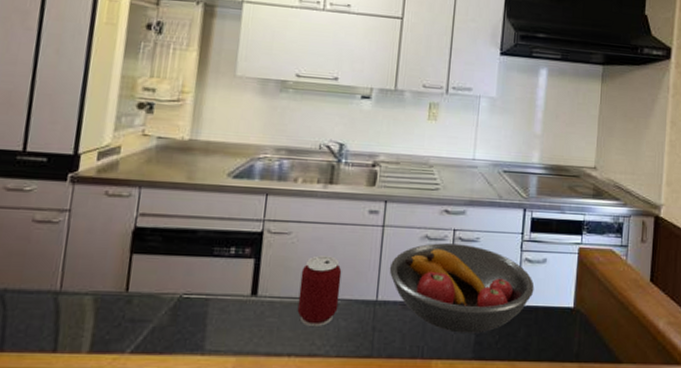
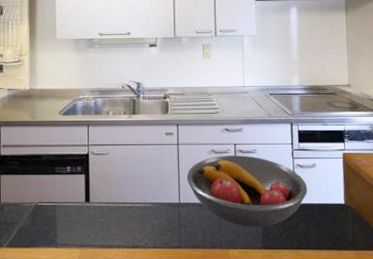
can: present [297,255,342,328] -> none [120,170,151,225]

